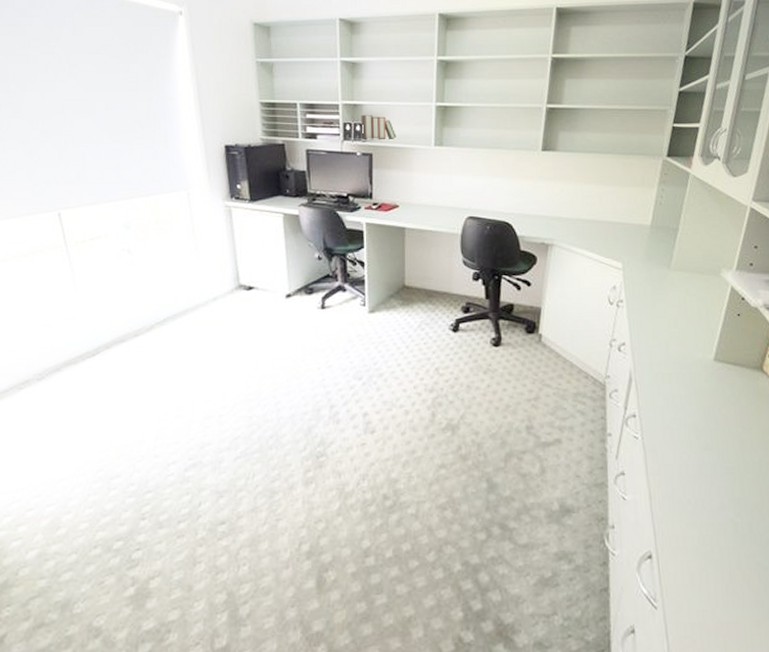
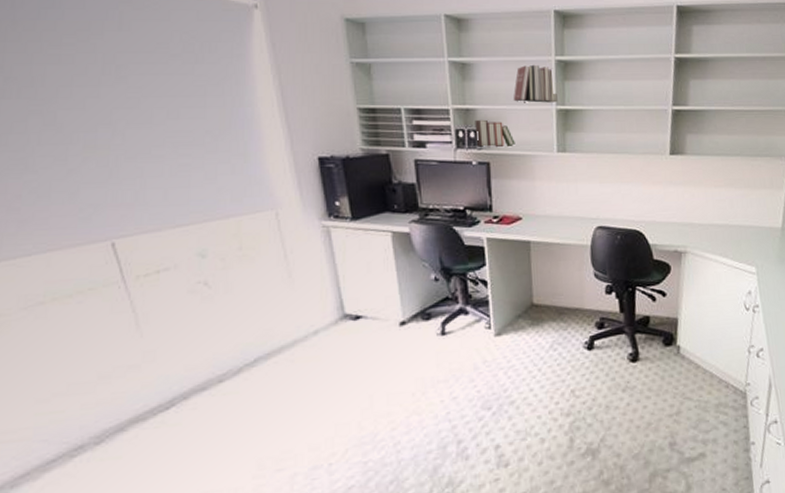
books: none [396,64,437,100] -> present [513,64,558,103]

